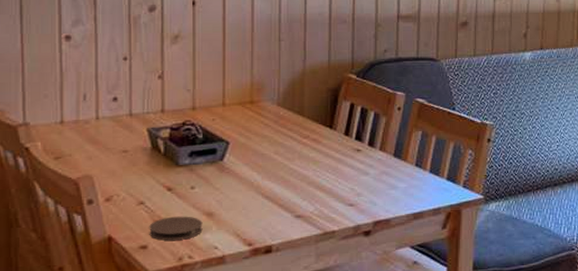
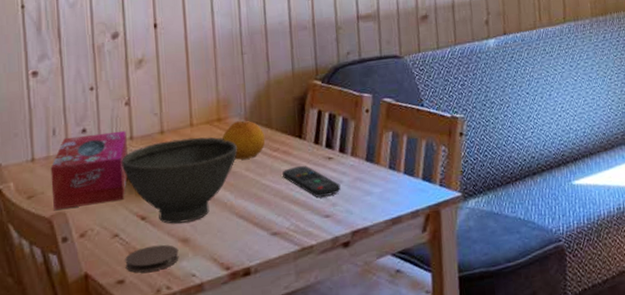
tissue box: none [79,103,158,173] -> present [50,130,128,210]
bowl: none [152,117,269,198] -> present [122,136,238,224]
fruit: none [254,105,296,143] -> present [222,120,266,160]
remote control: none [311,155,367,187] -> present [282,166,341,198]

